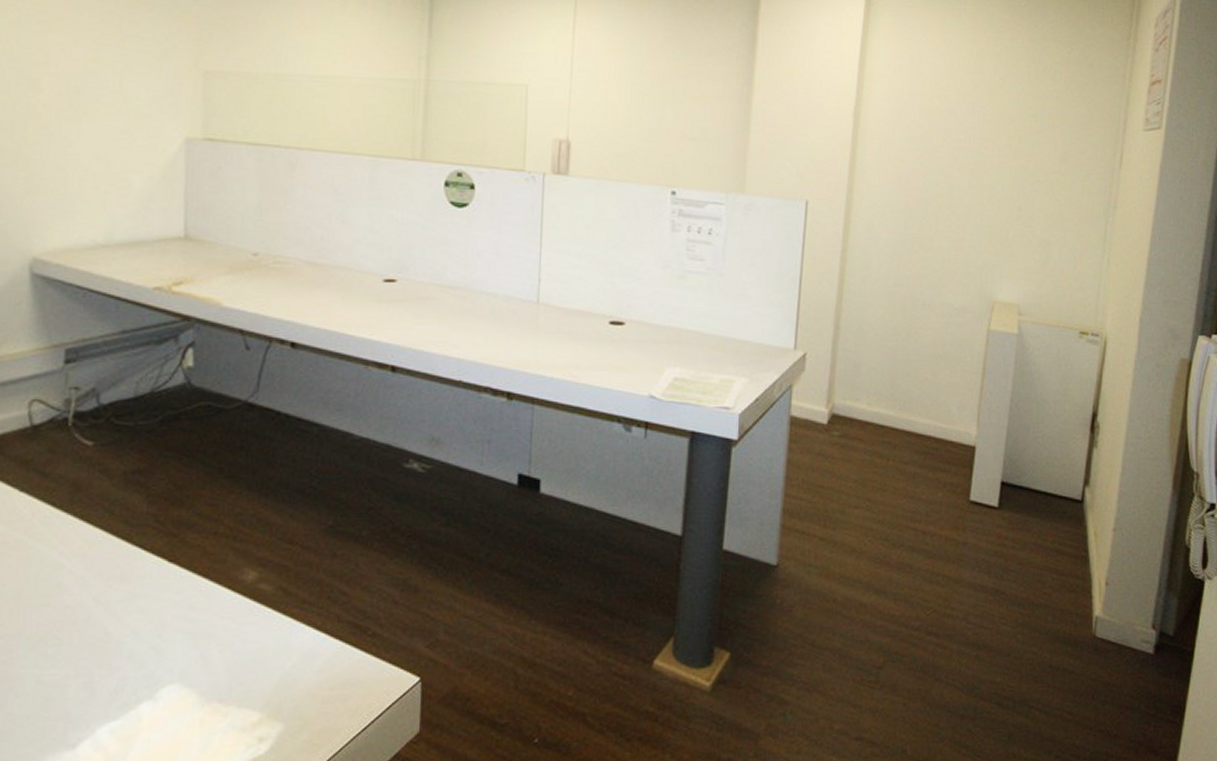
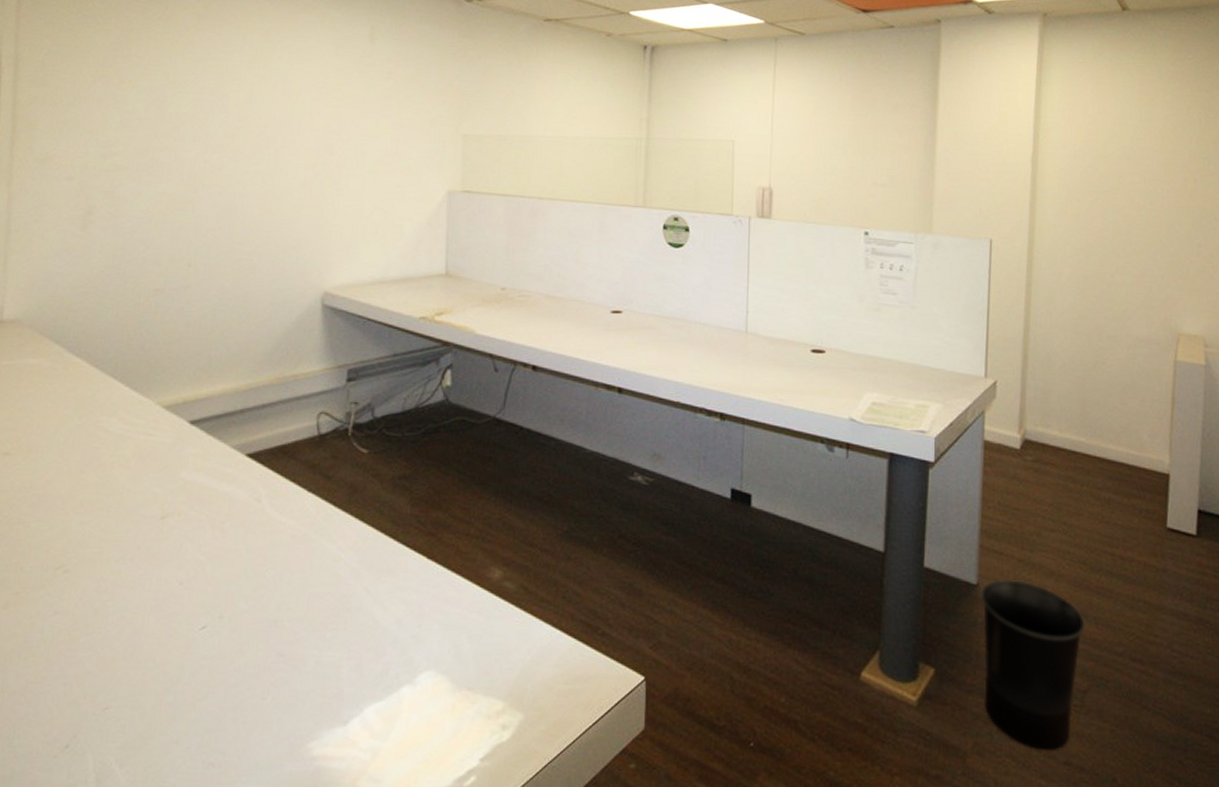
waste bin: none [780,558,884,727] -> present [980,578,1085,750]

